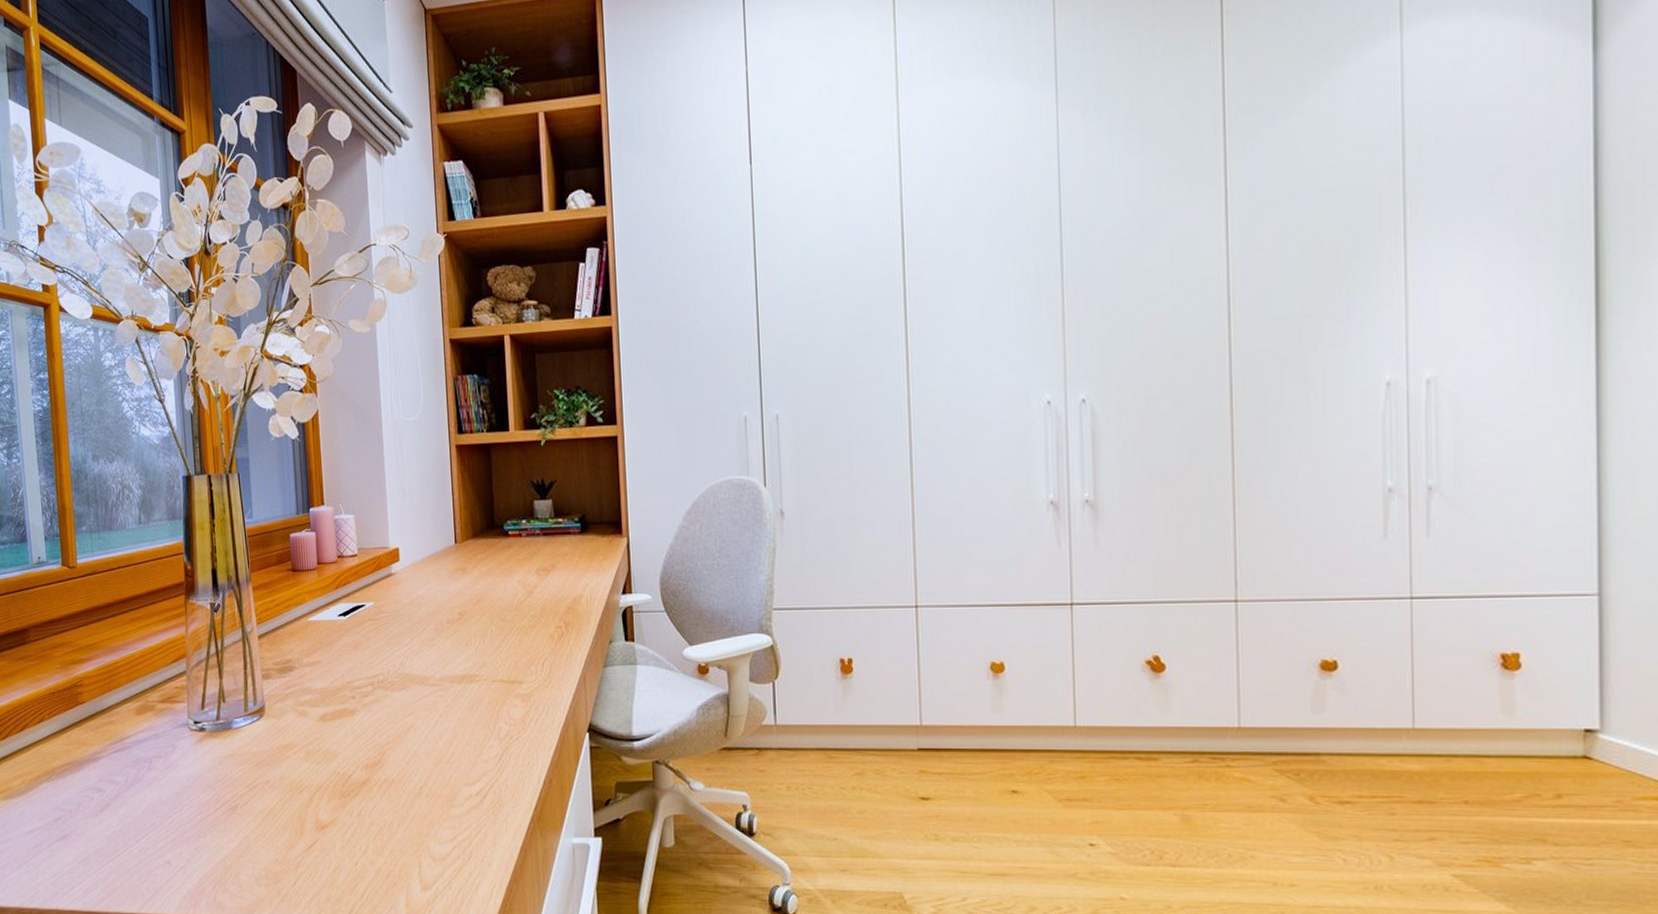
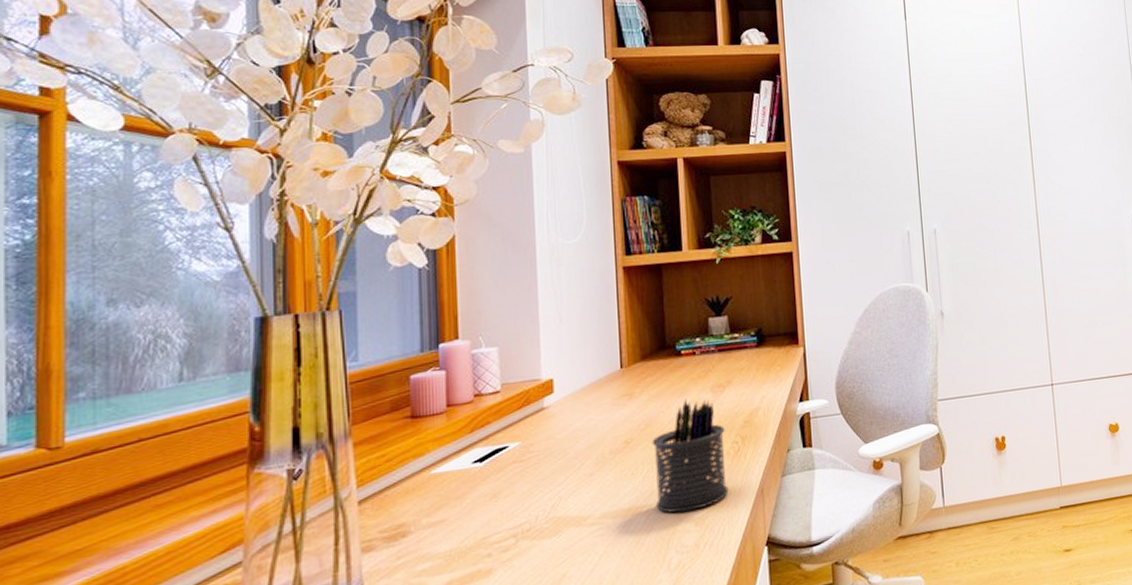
pen holder: none [483,579,553,687] -> present [651,398,729,513]

